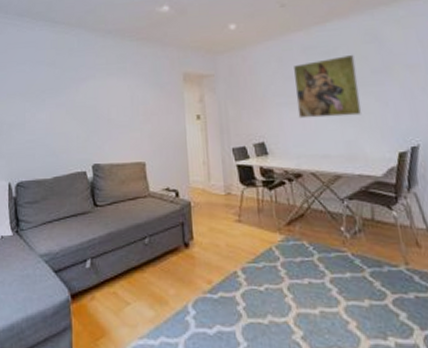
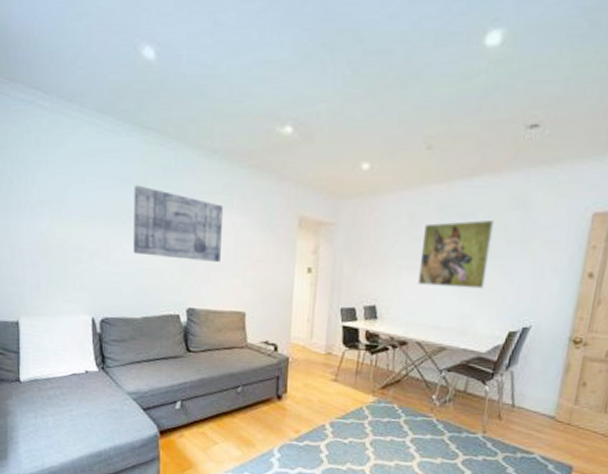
wall art: none [44,65,120,122] -> present [132,185,224,262]

